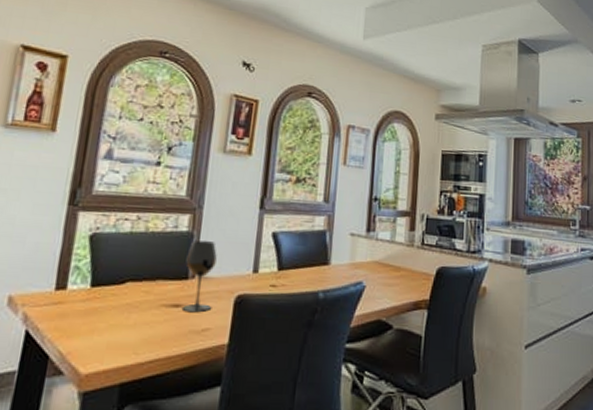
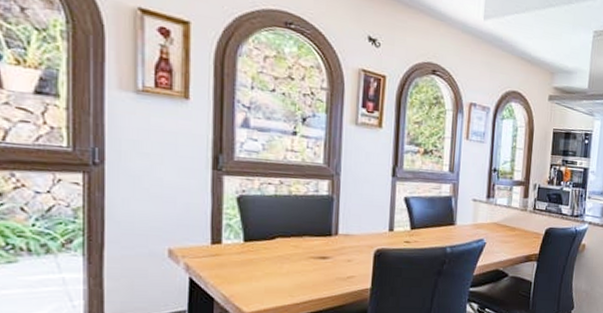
wineglass: present [181,240,217,313] -> none [328,203,356,264]

